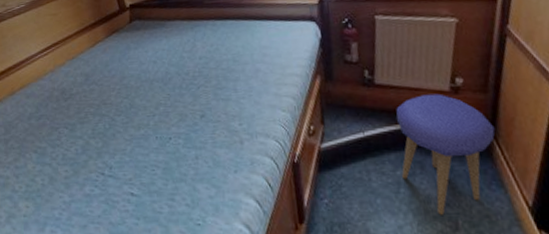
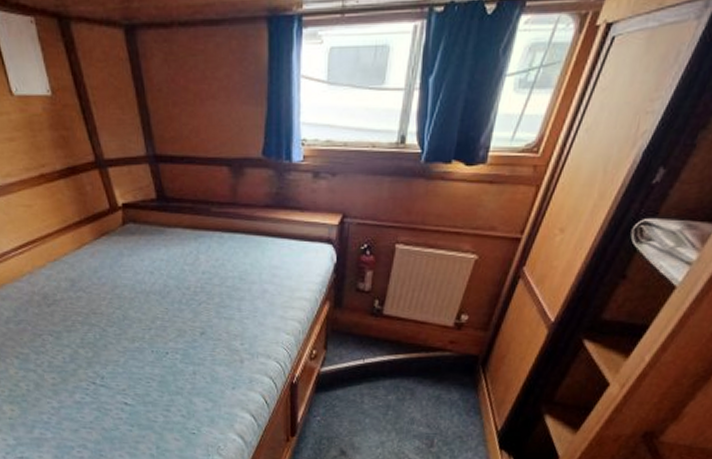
stool: present [396,93,495,215] -> none [393,328,486,434]

